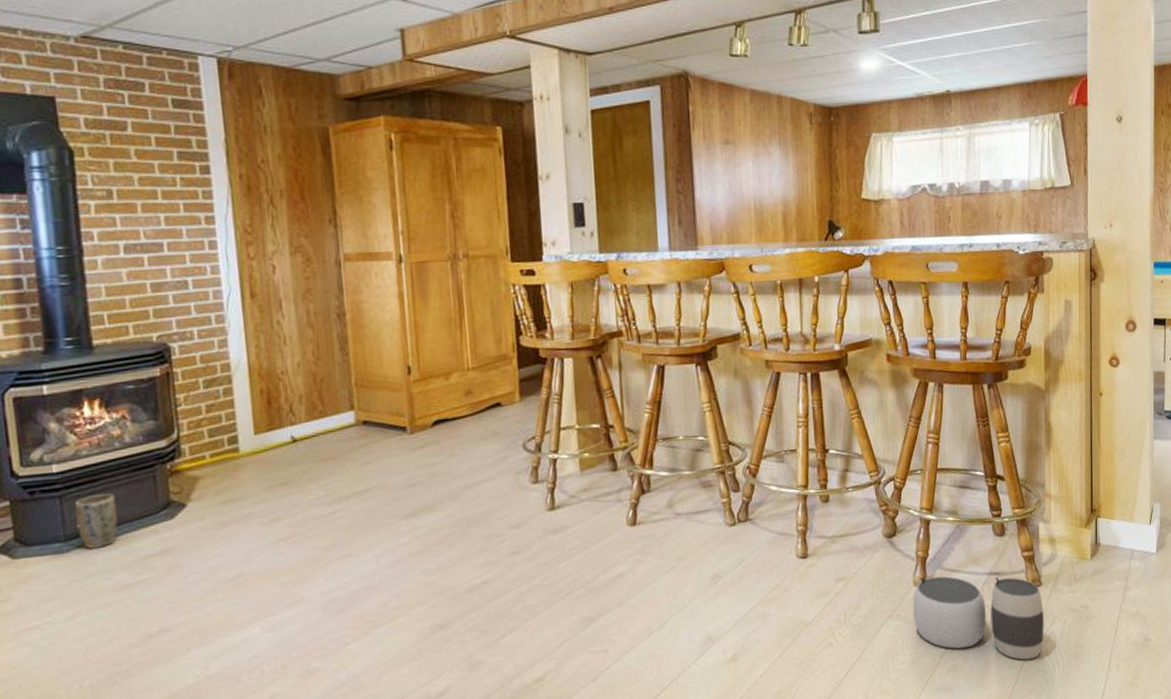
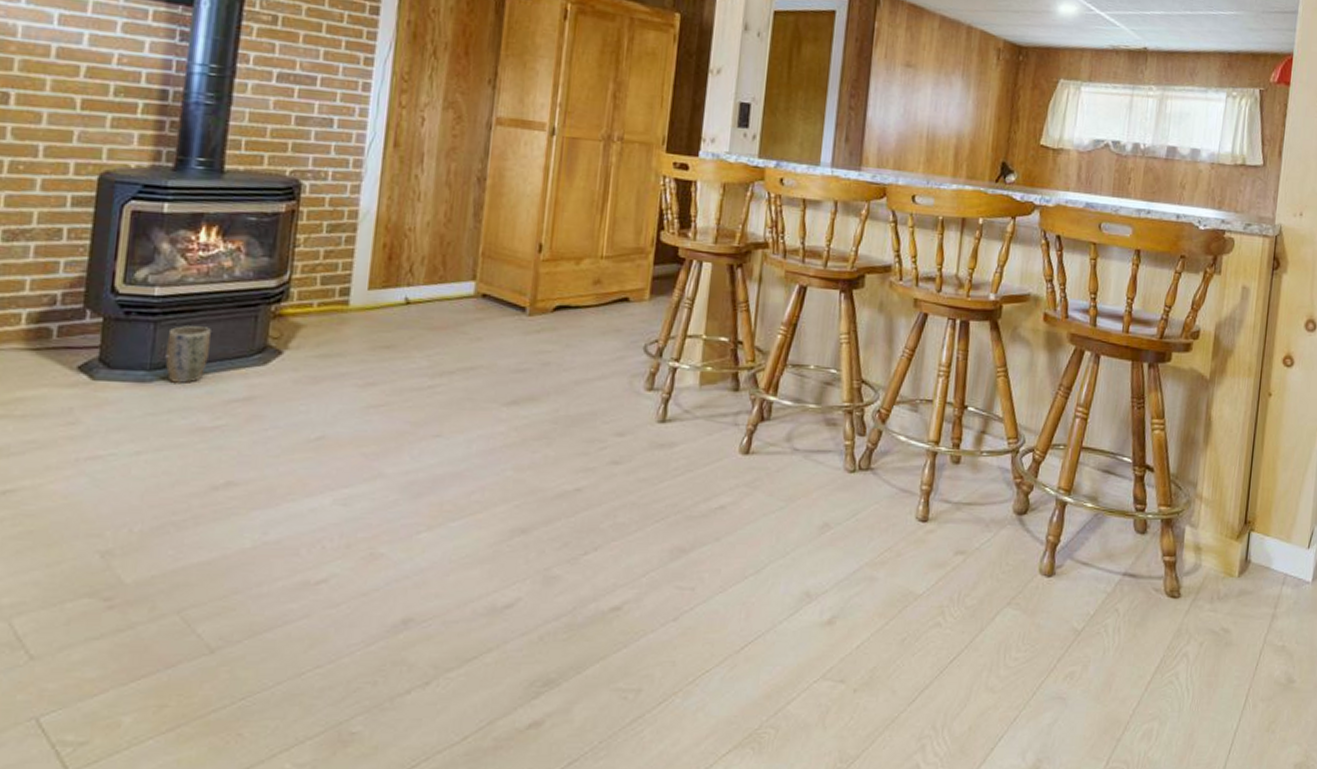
waste basket: present [912,576,1044,660] -> none [1033,566,1180,680]

